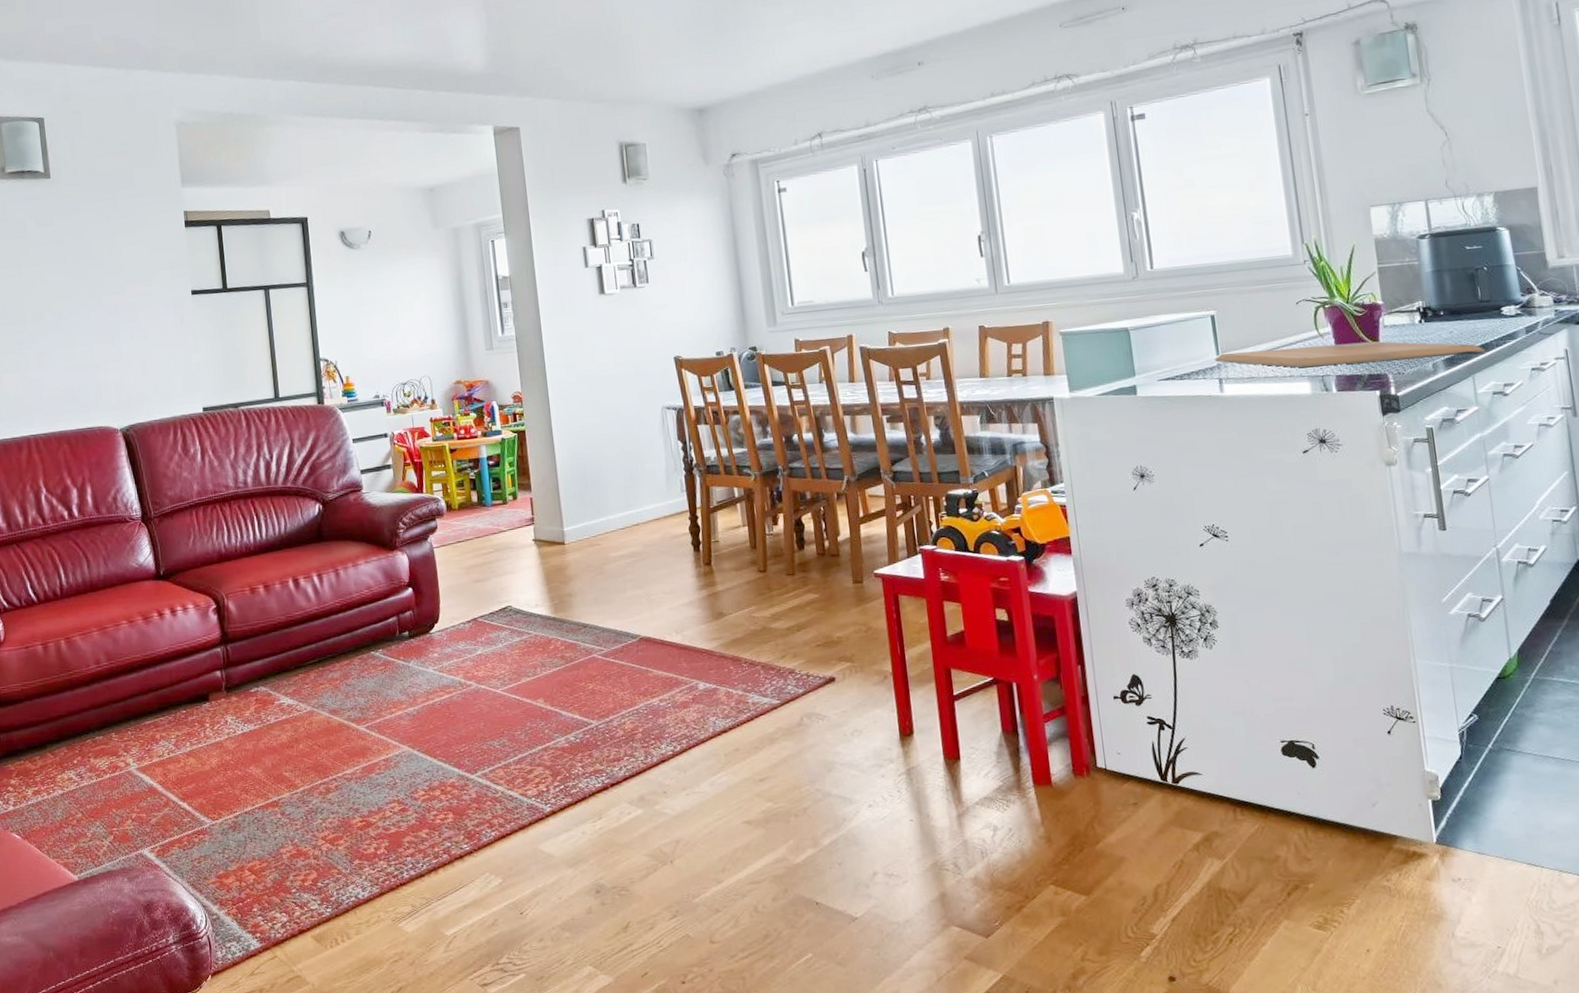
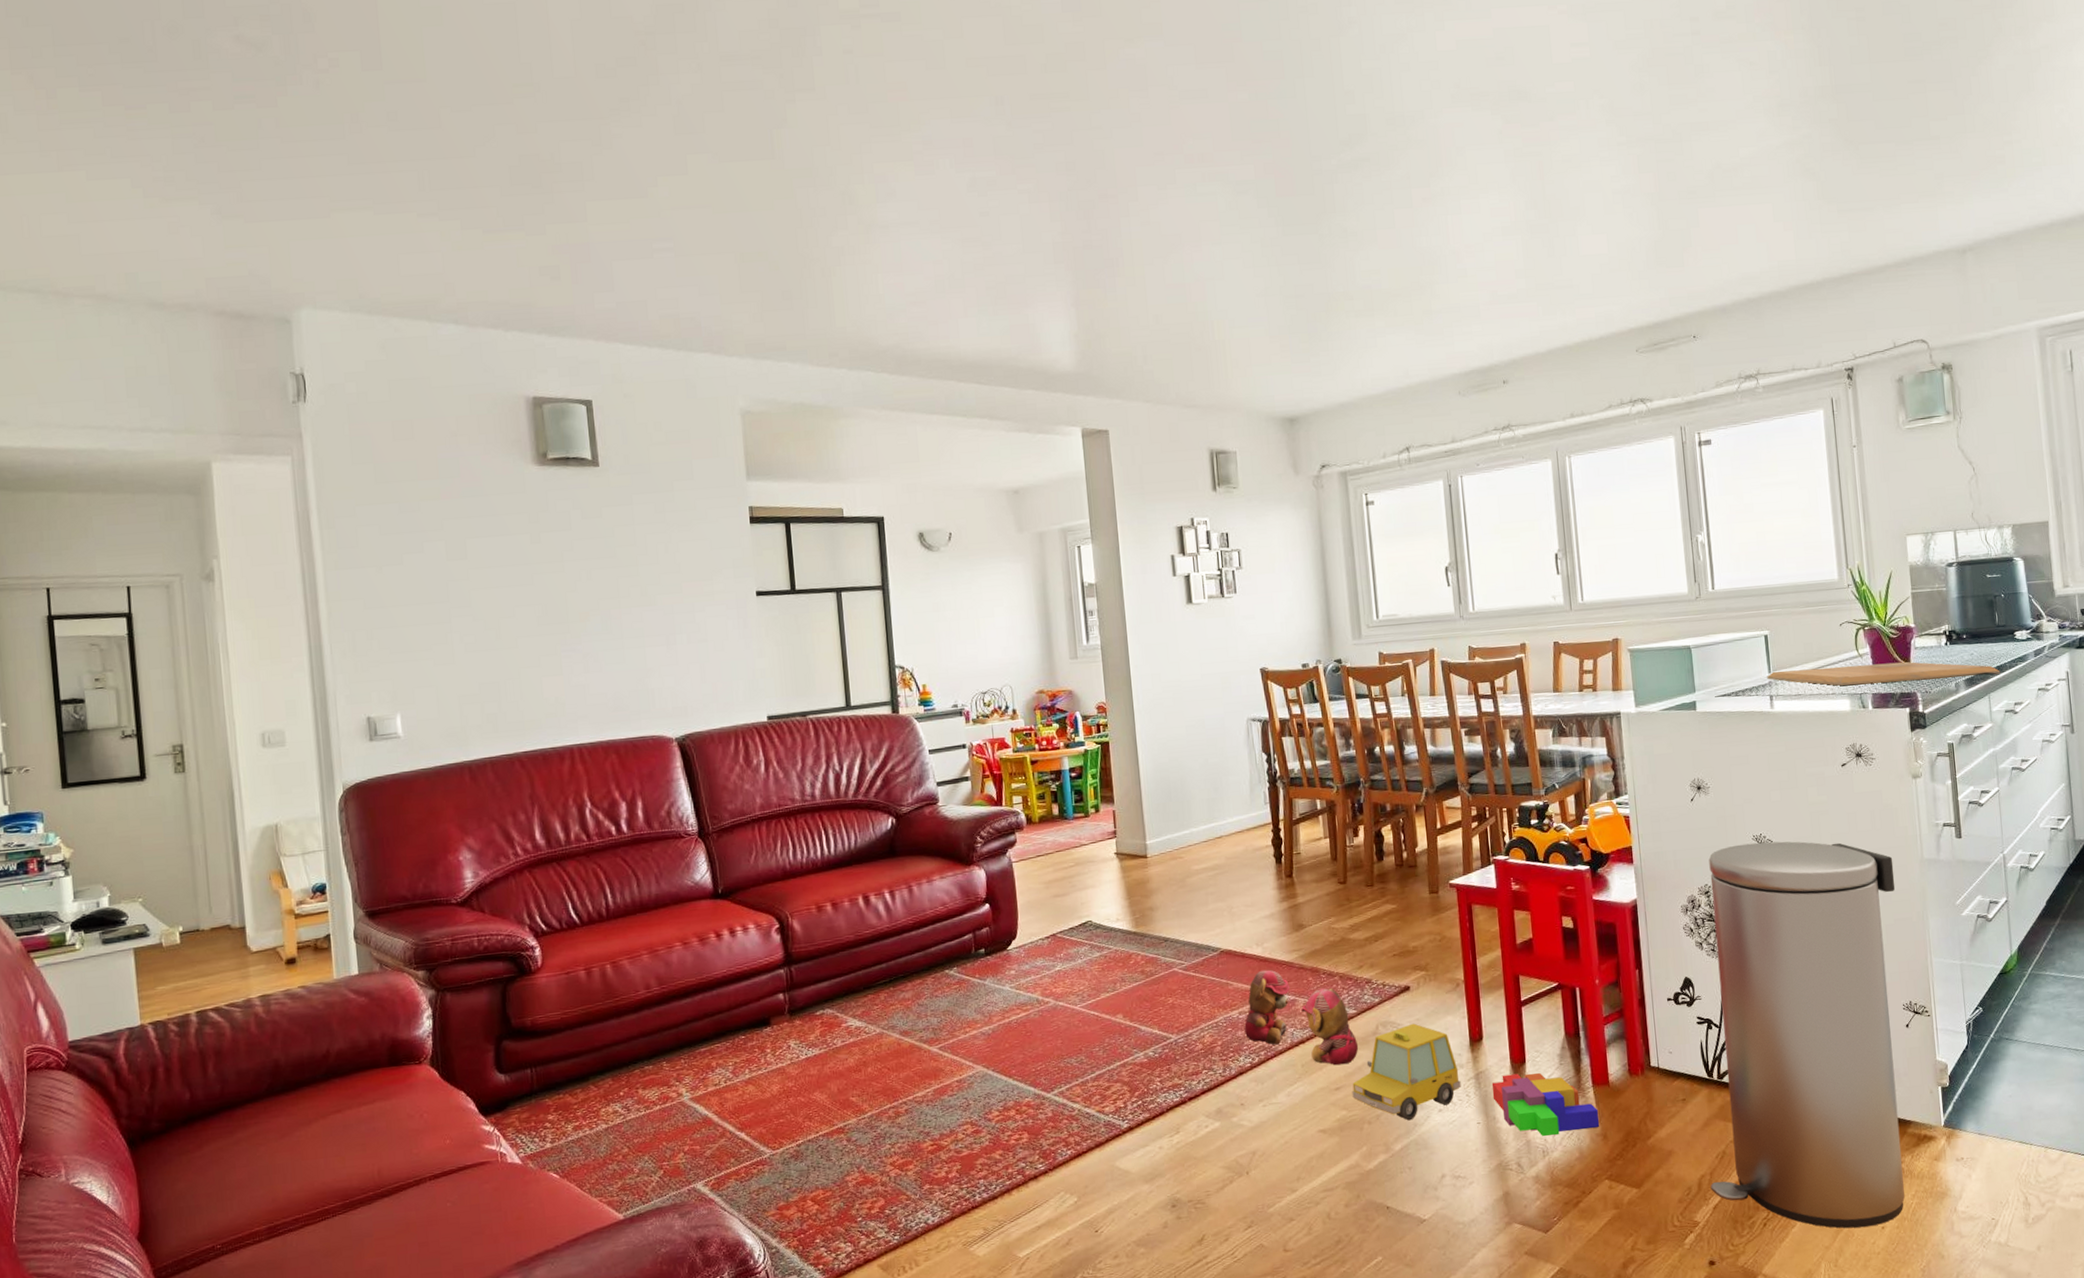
stuffed animal: none [665,657,783,756] -> present [1244,970,1359,1066]
toy car: none [777,715,892,815] -> present [1352,1023,1461,1121]
toy blocks: none [924,770,1043,837] -> present [1491,1072,1600,1136]
pedal bin: none [1155,532,1393,950] -> present [1709,841,1905,1229]

